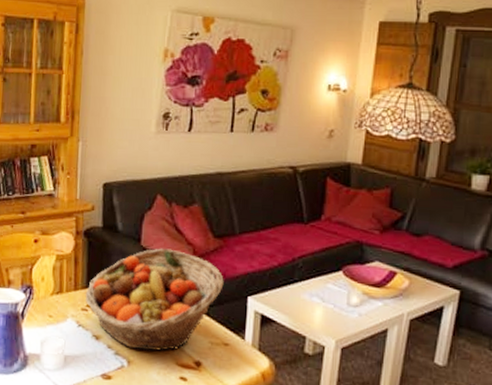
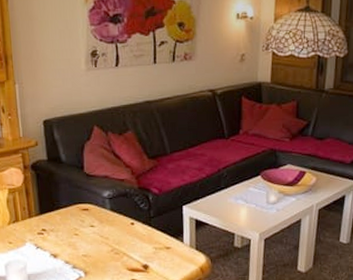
fruit basket: present [85,248,224,351] -> none [39,172,161,262]

